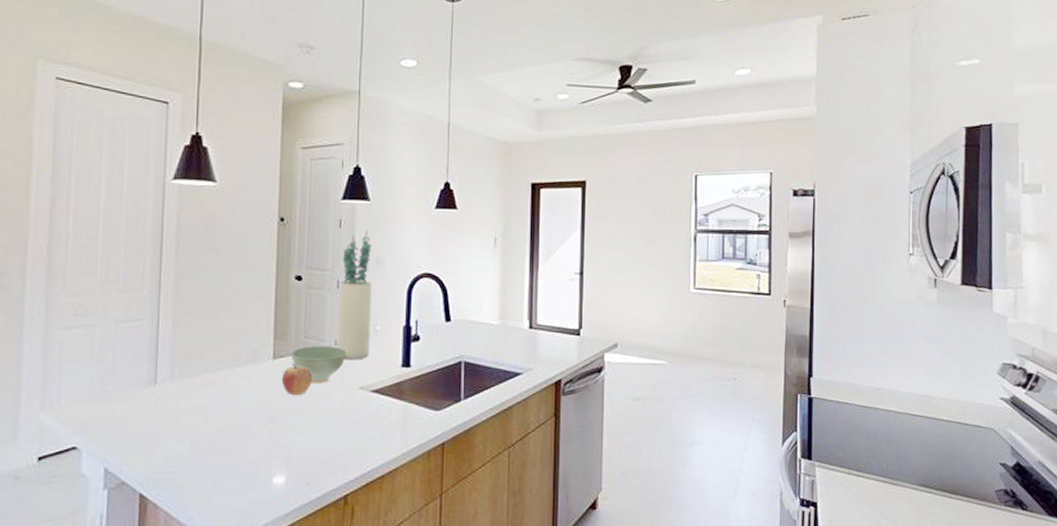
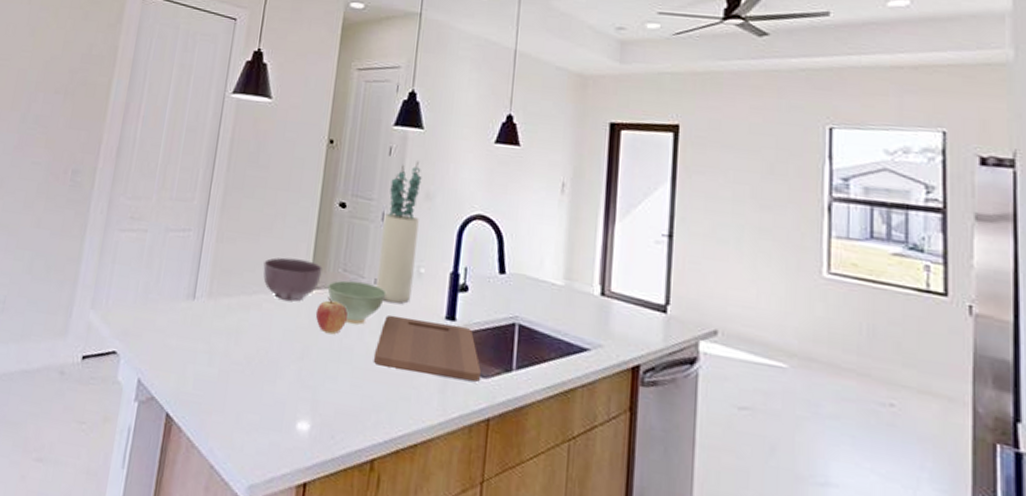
bowl: none [225,333,284,372] -> present [263,257,323,301]
cutting board: none [339,370,435,415] -> present [373,315,481,382]

